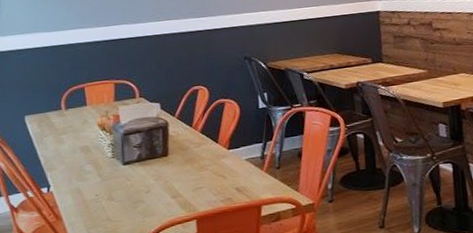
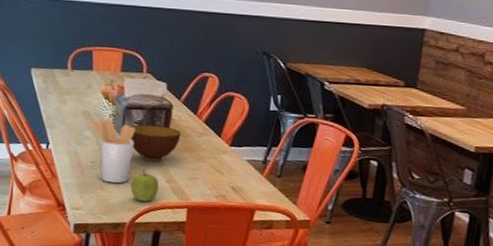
utensil holder: none [89,148,136,212] -> present [90,118,135,184]
bowl: none [130,144,180,182] -> present [130,124,181,162]
fruit: none [137,192,166,224] -> present [130,170,159,202]

